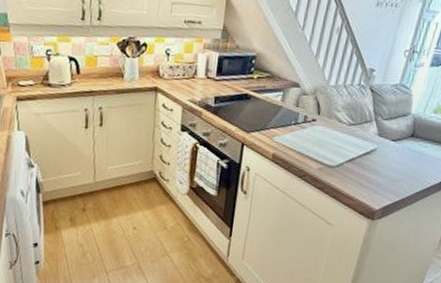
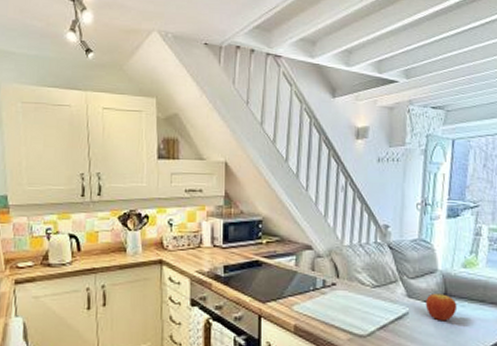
fruit: none [393,134,421,159] -> present [426,293,458,321]

